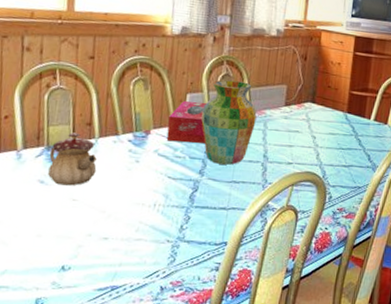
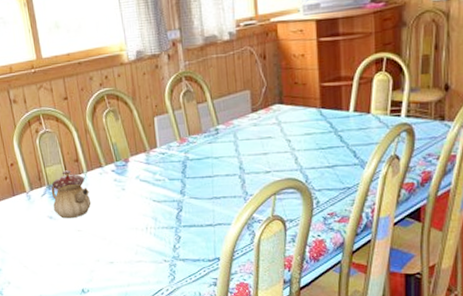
tissue box: present [166,101,206,143] -> none [142,122,181,166]
vase: present [201,80,257,165] -> none [171,95,225,182]

